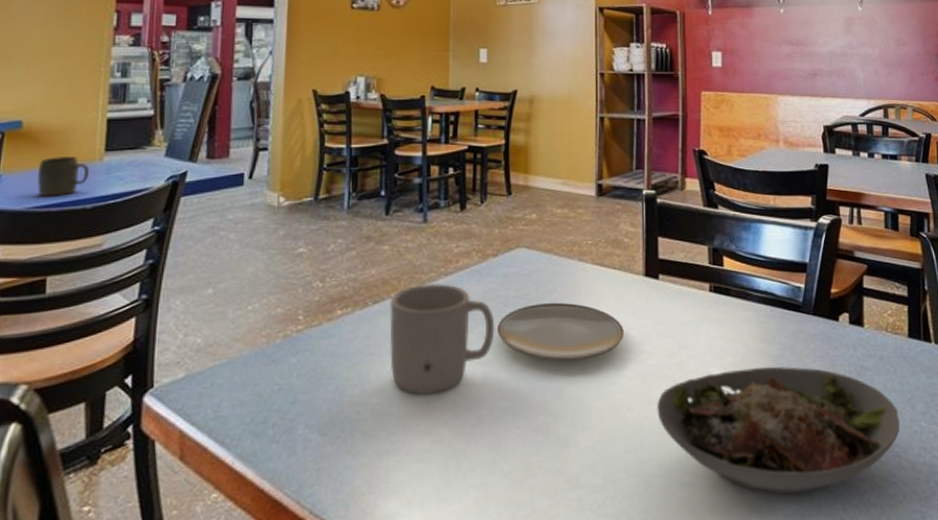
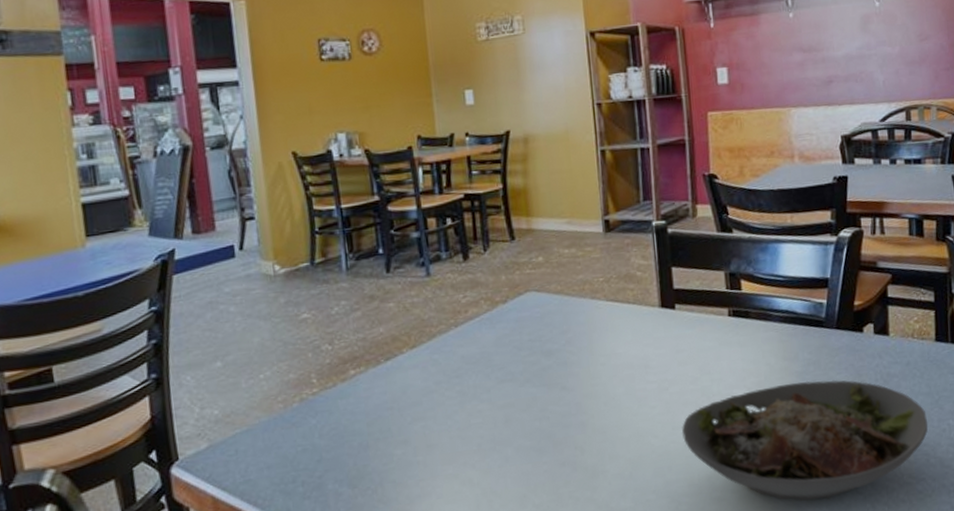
mug: present [37,157,89,196] -> none [20,245,74,288]
mug: present [389,283,495,396] -> none [402,334,513,443]
plate: present [496,302,625,361] -> none [513,340,645,398]

